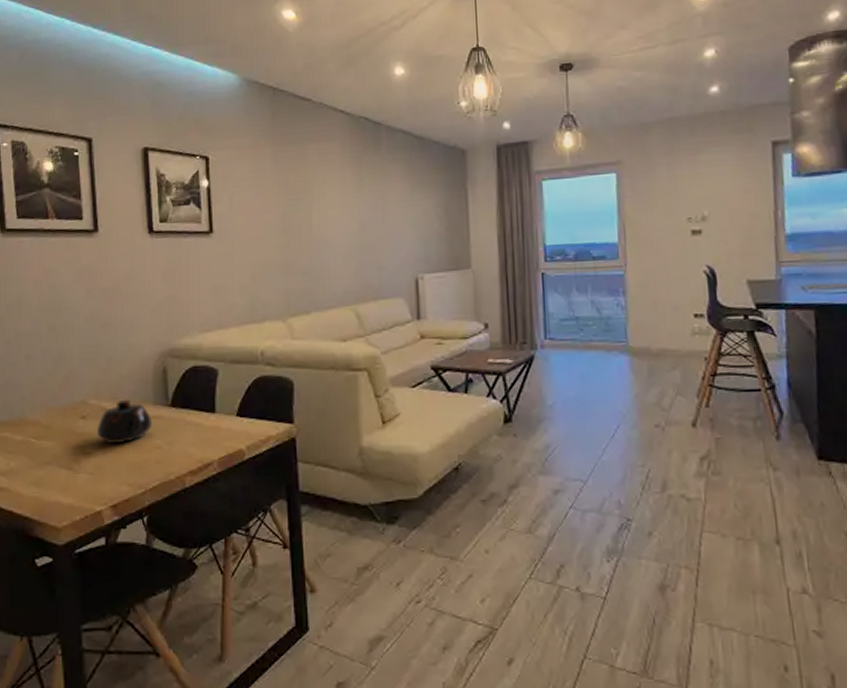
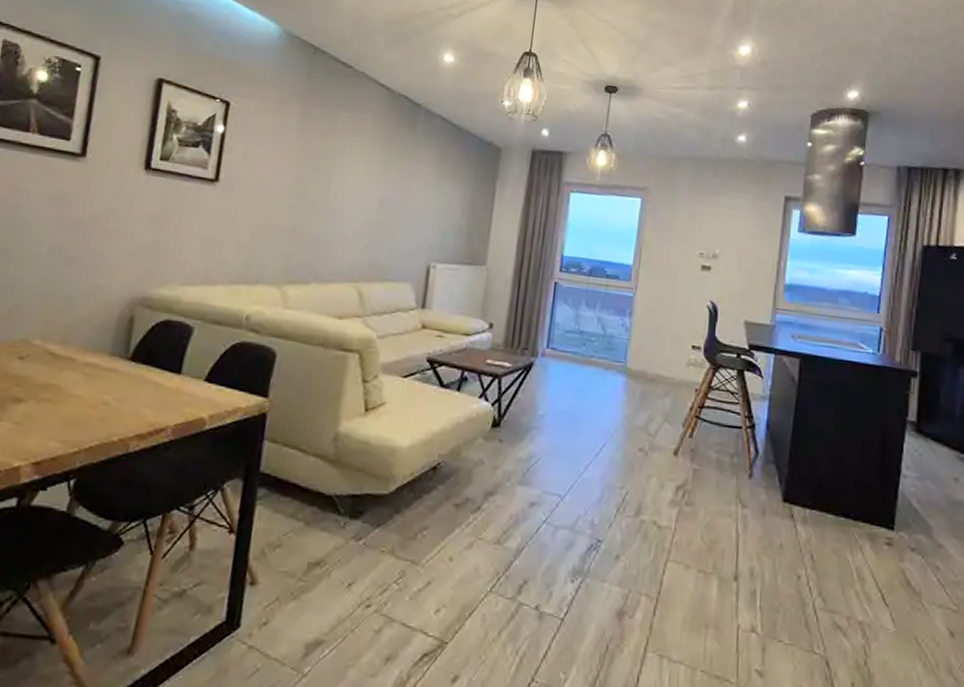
teapot: present [96,399,153,443] -> none [33,344,105,393]

